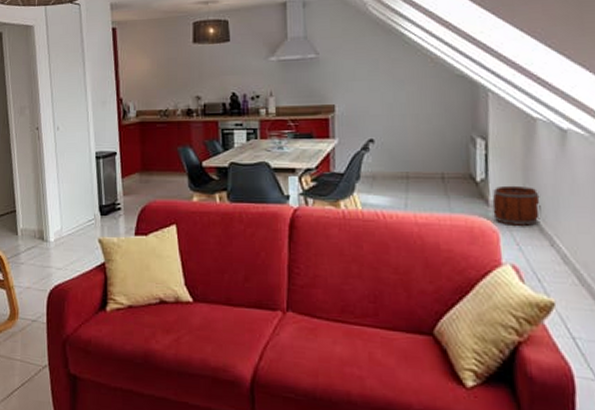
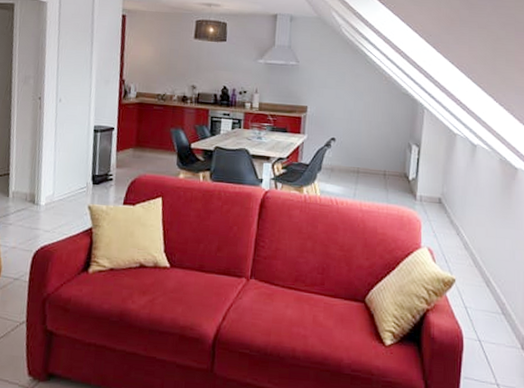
bucket: present [492,185,541,226] -> none [418,184,453,218]

